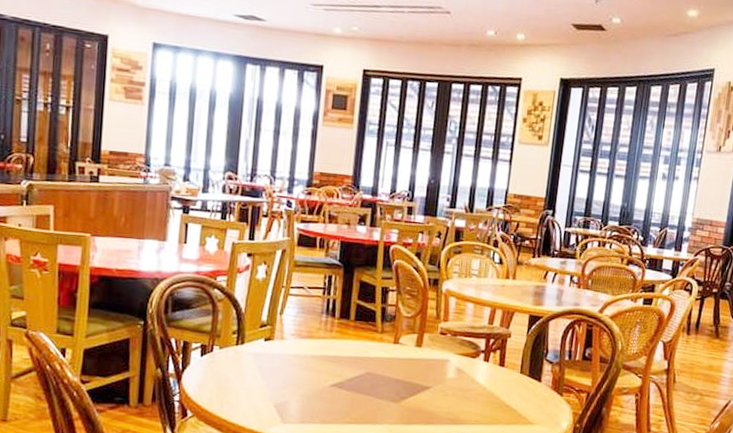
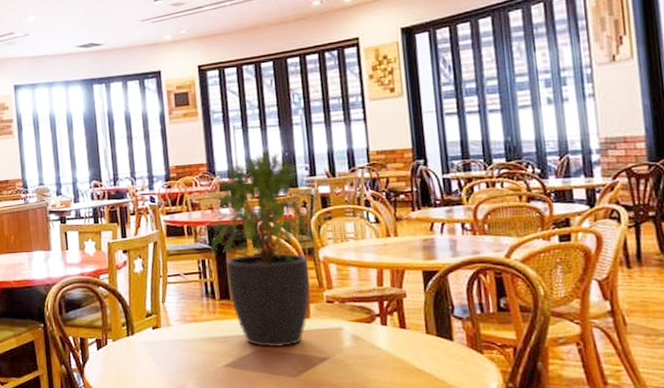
potted plant: none [328,172,459,373] -> present [195,148,329,348]

